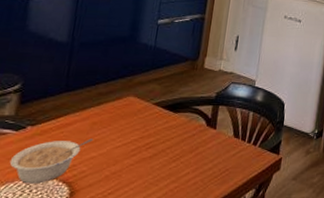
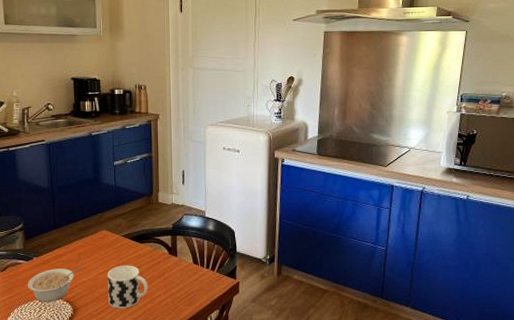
cup: none [120,137,176,190] -> present [107,265,148,309]

